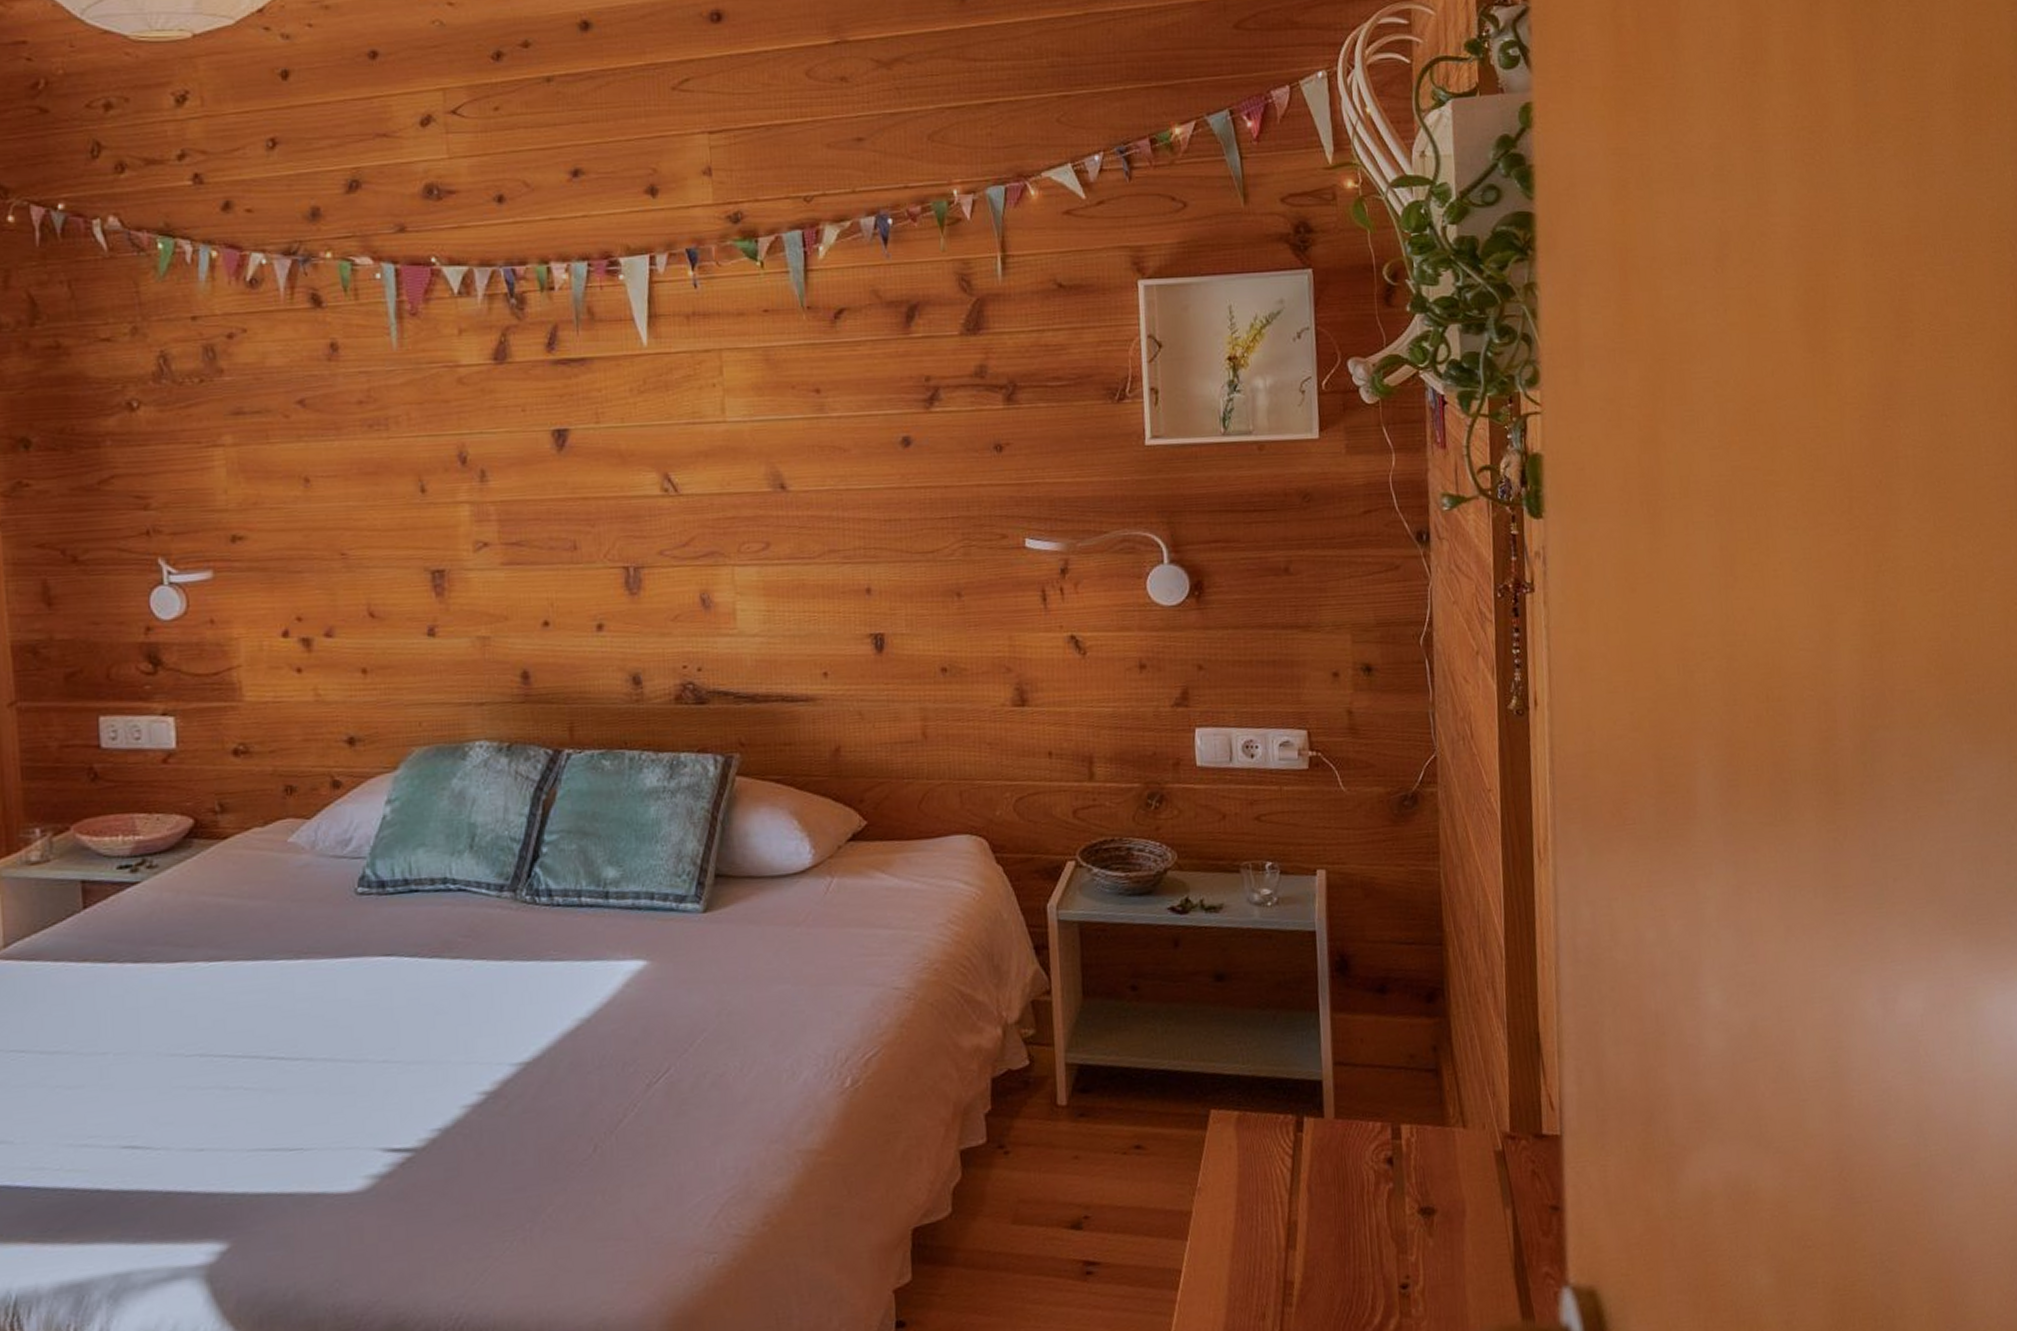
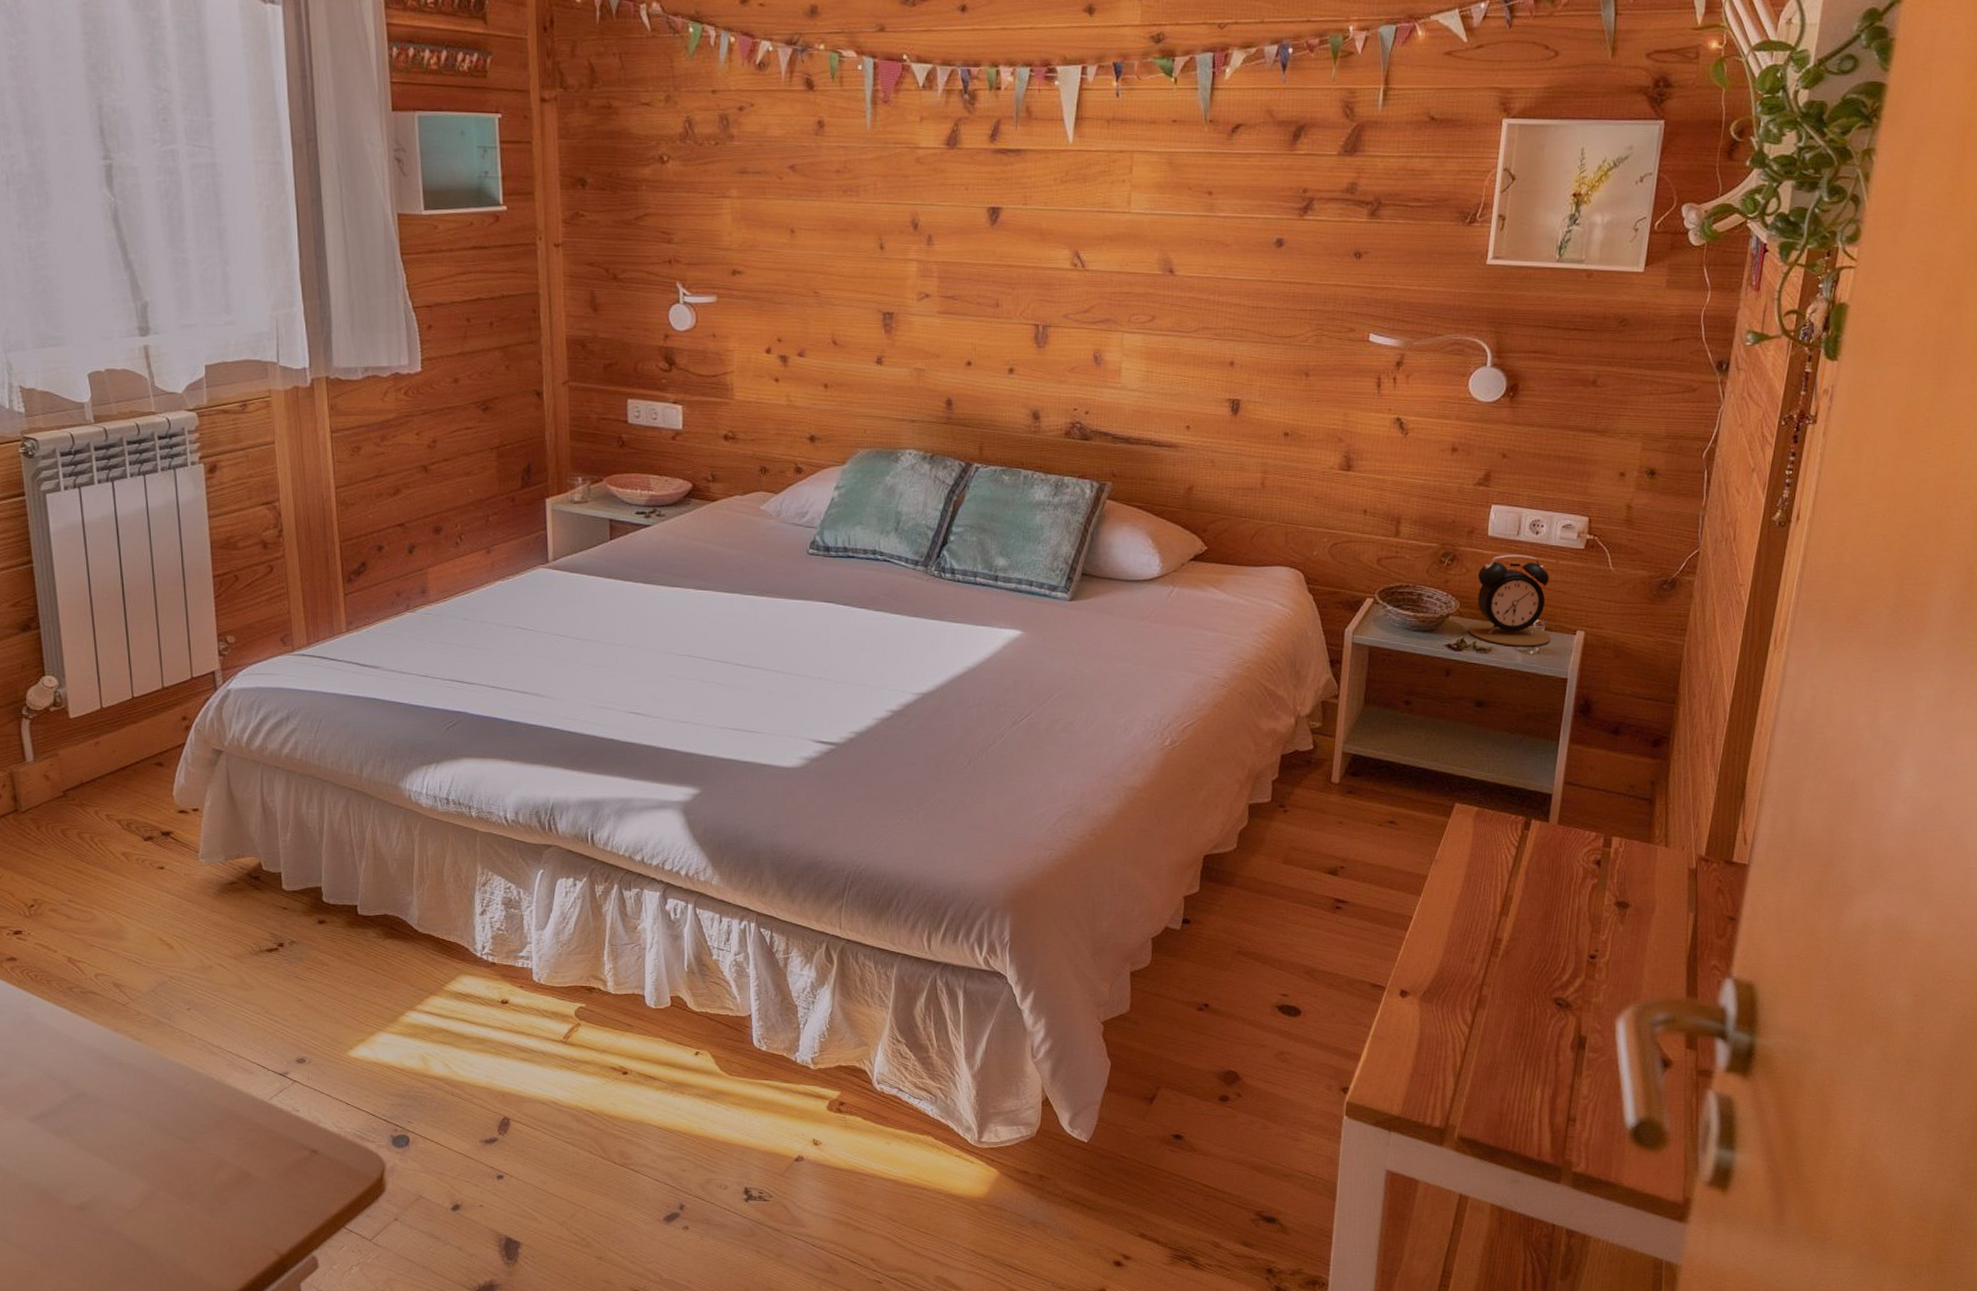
alarm clock: none [1191,784,1289,900] -> present [1467,554,1551,647]

